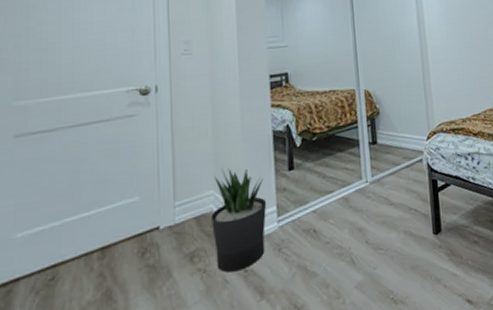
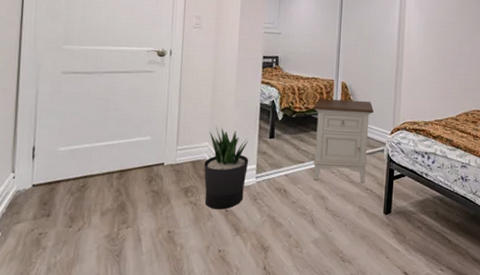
nightstand: none [335,107,407,211] -> present [312,98,374,184]

